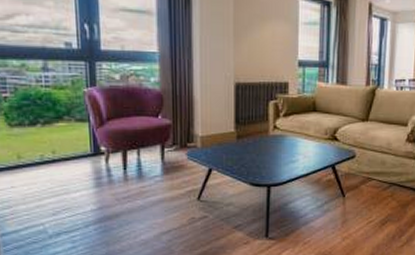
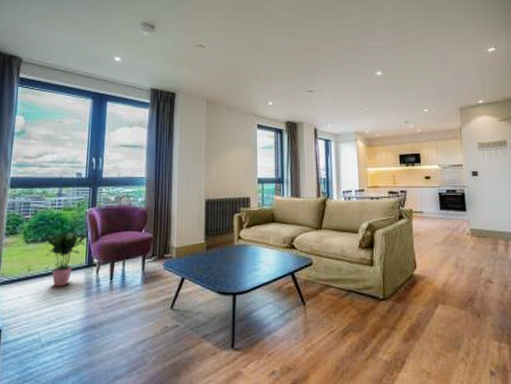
potted plant: none [34,114,88,176] -> present [45,232,86,287]

